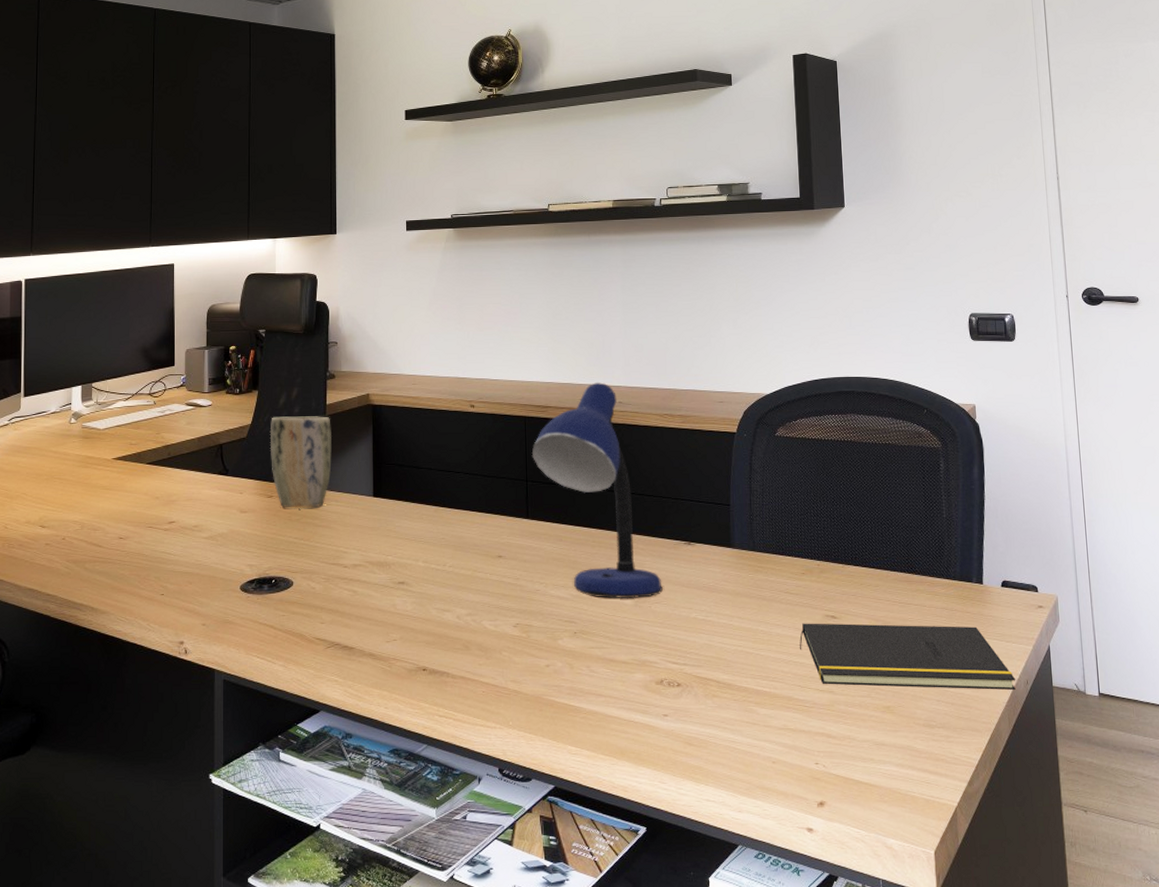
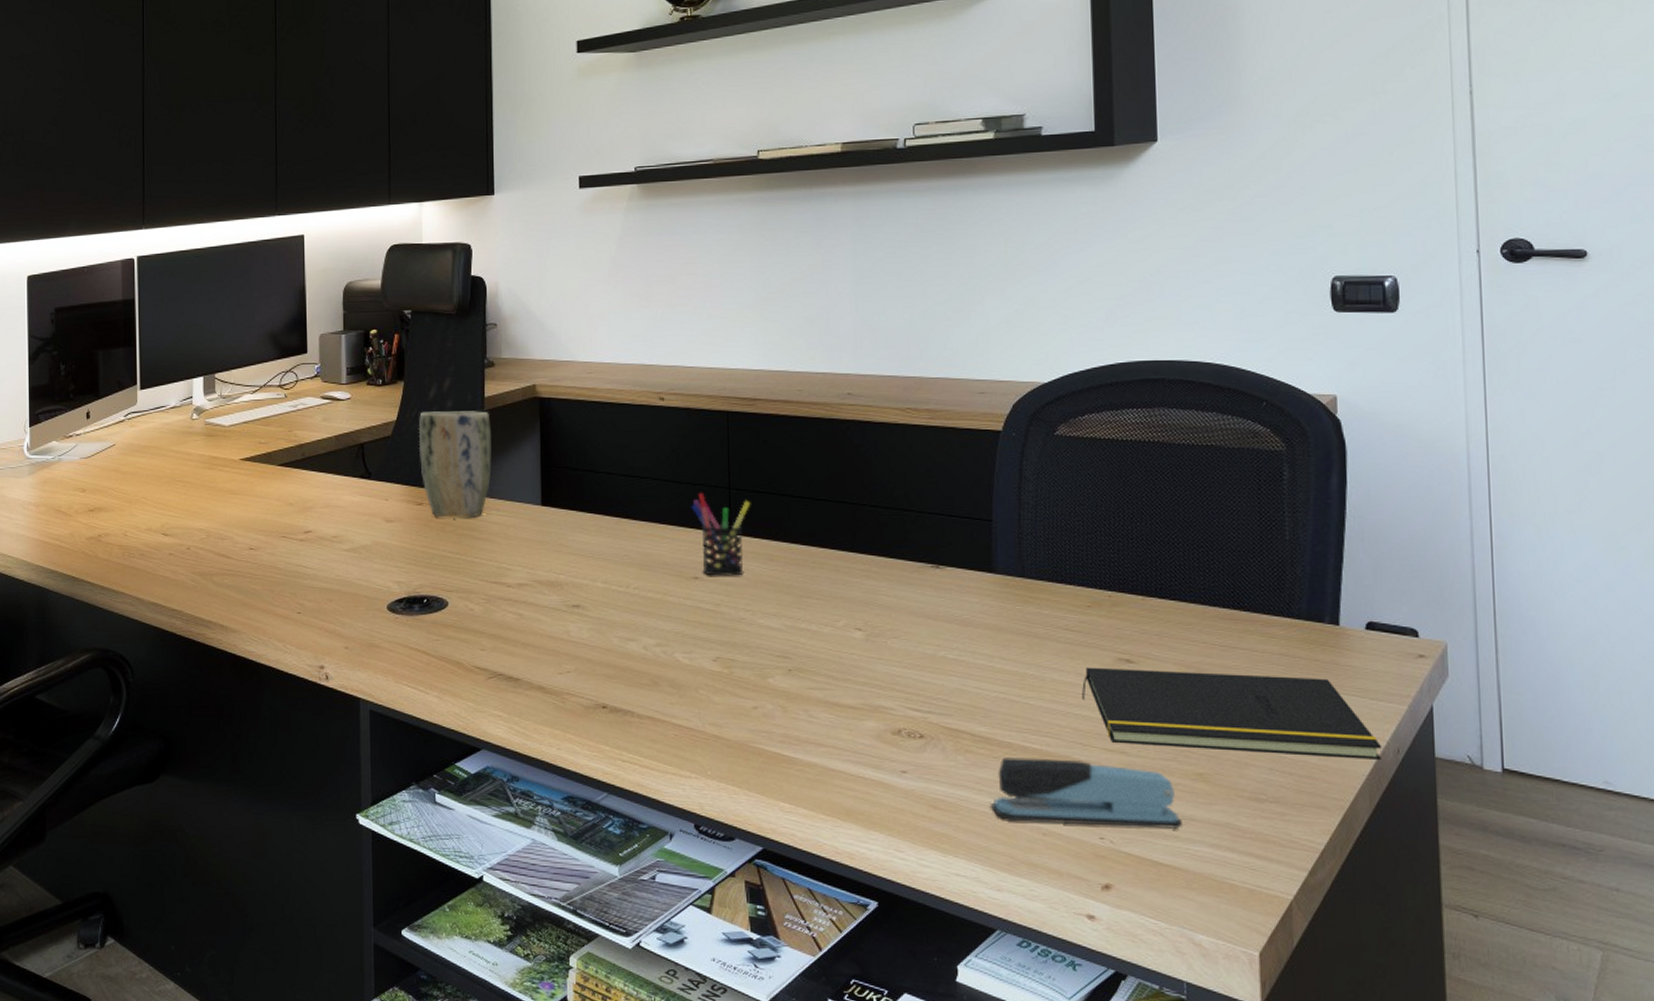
pen holder: none [496,484,544,555] -> present [691,492,751,576]
desk lamp: present [531,382,663,599] -> none [735,369,902,632]
stapler: none [732,699,876,754] -> present [990,757,1182,830]

